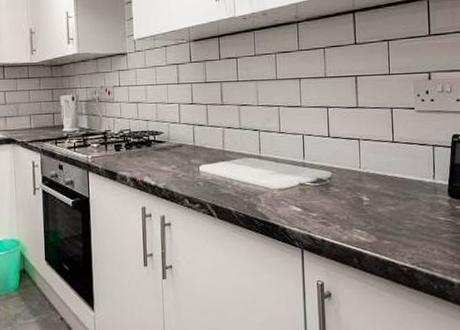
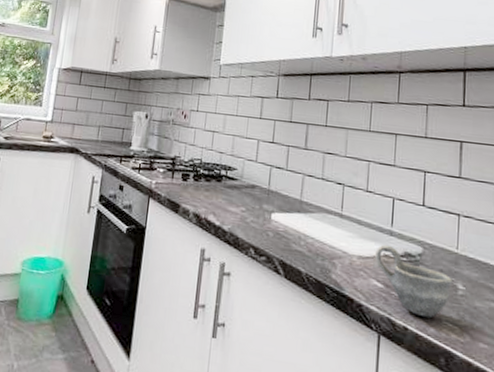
cup: none [292,175,358,229] -> present [375,244,453,318]

